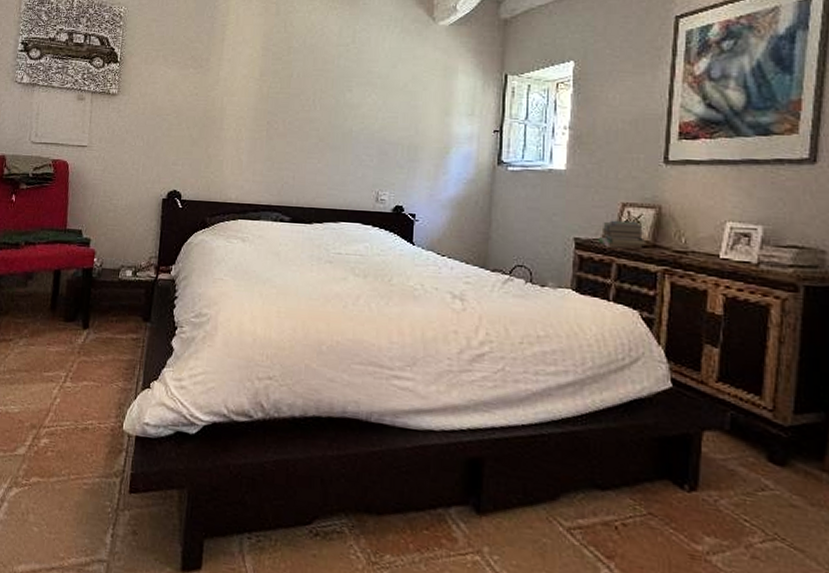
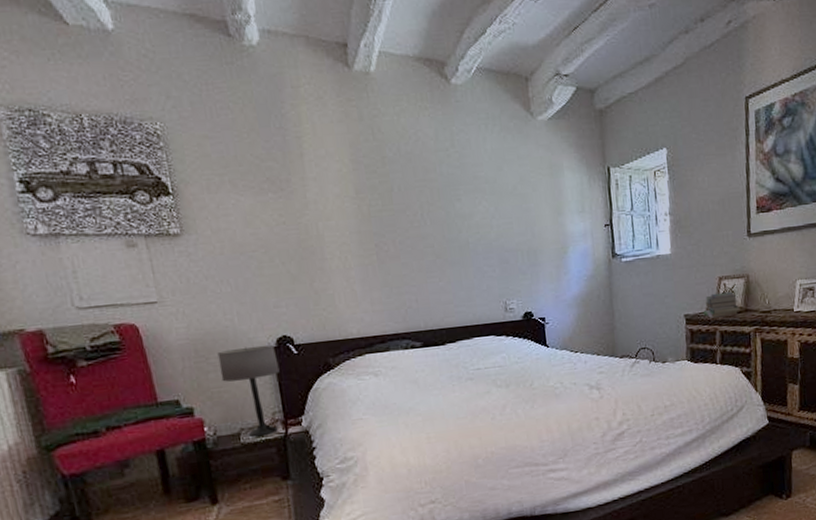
table lamp: none [117,194,165,277] -> present [217,345,280,438]

